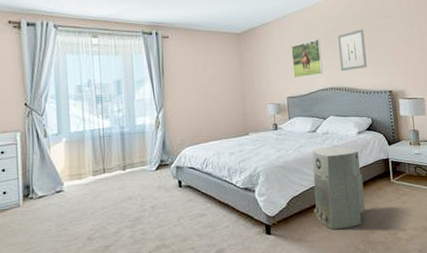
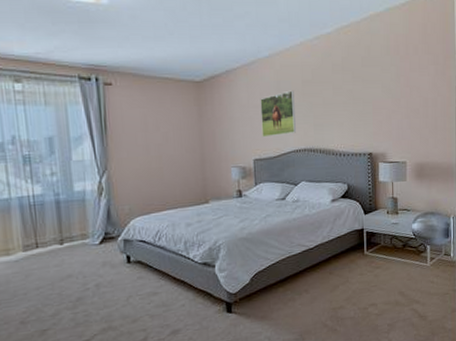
air purifier: present [312,147,366,230] -> none [280,216,336,306]
wall art: present [338,29,367,71] -> none [315,80,346,129]

